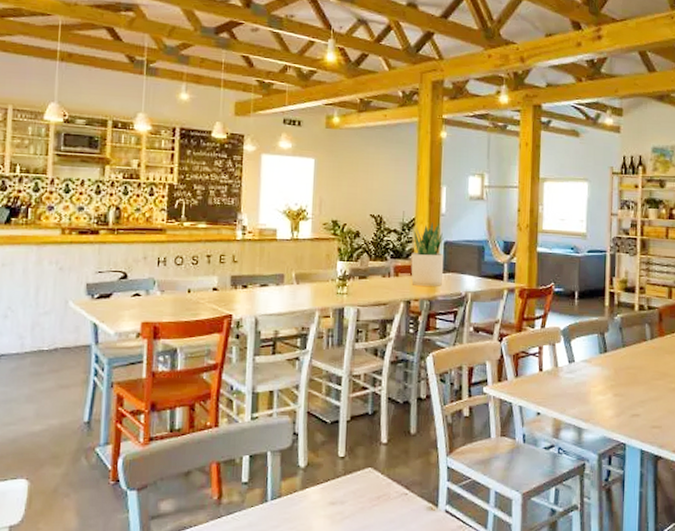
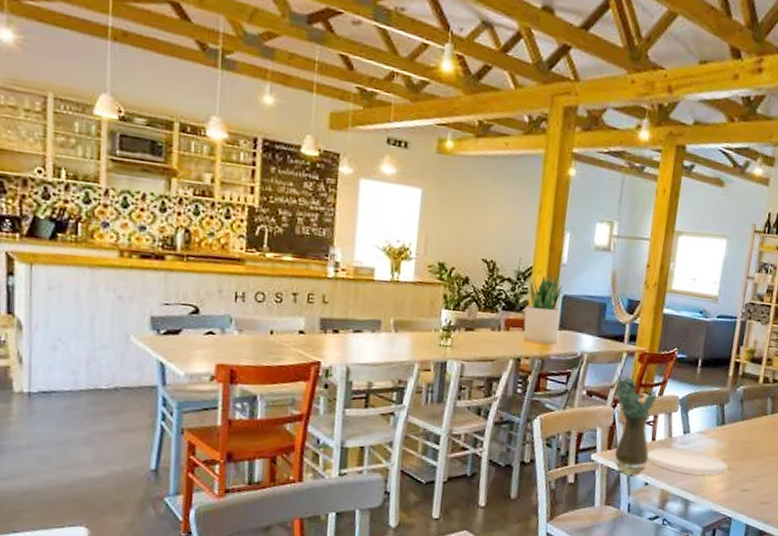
vase: none [498,309,540,407] -> present [614,373,658,477]
plate: none [536,377,616,403] -> present [647,447,729,476]

